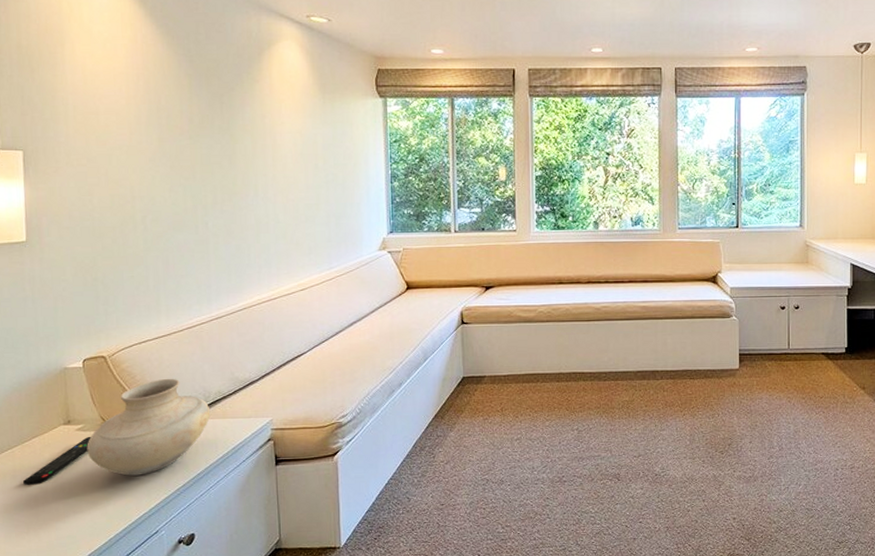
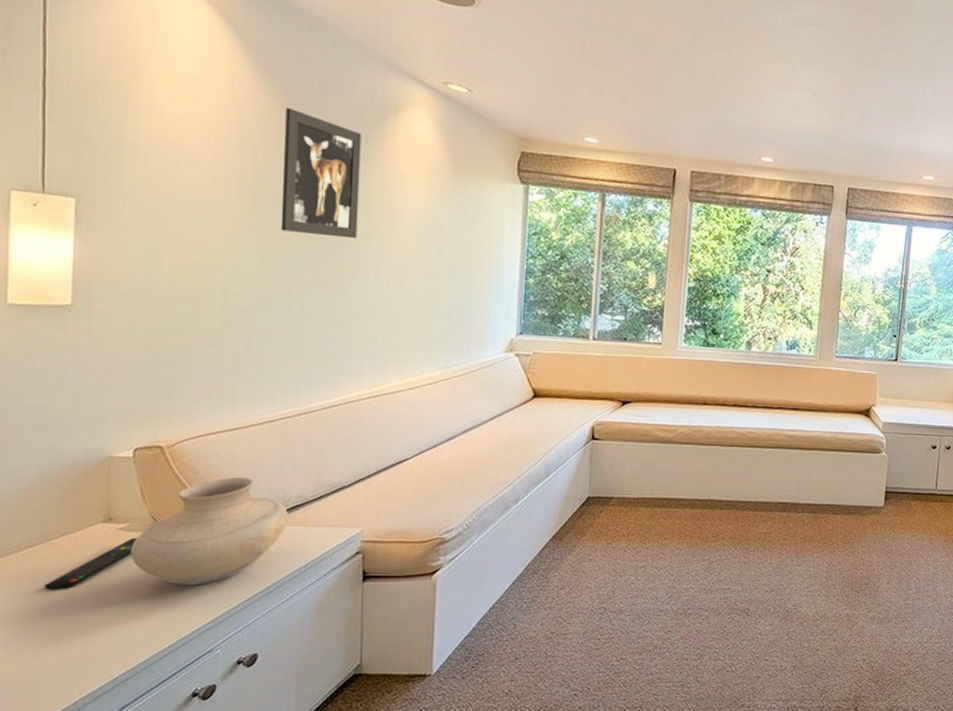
wall art: none [180,53,247,162] -> present [280,107,362,239]

